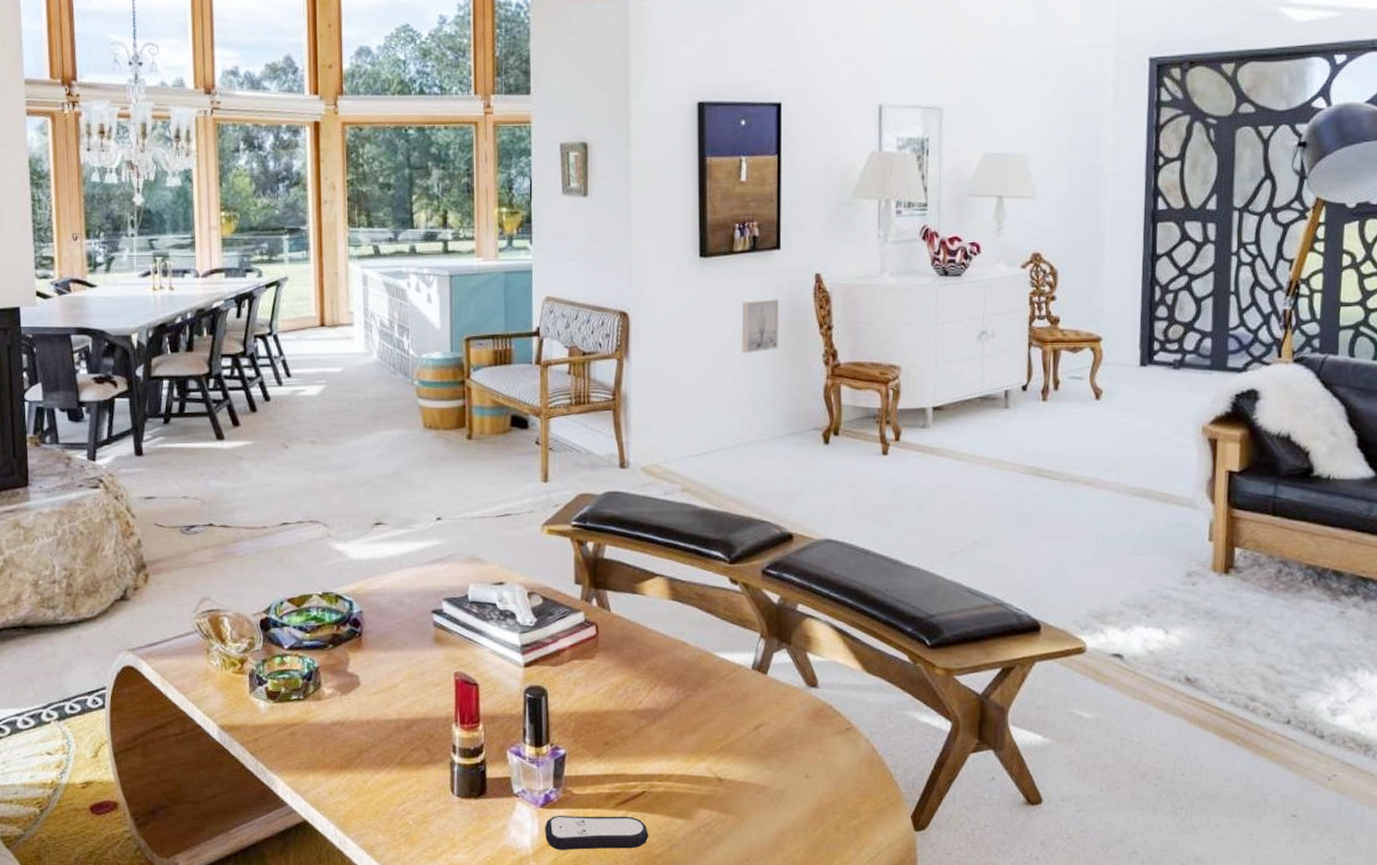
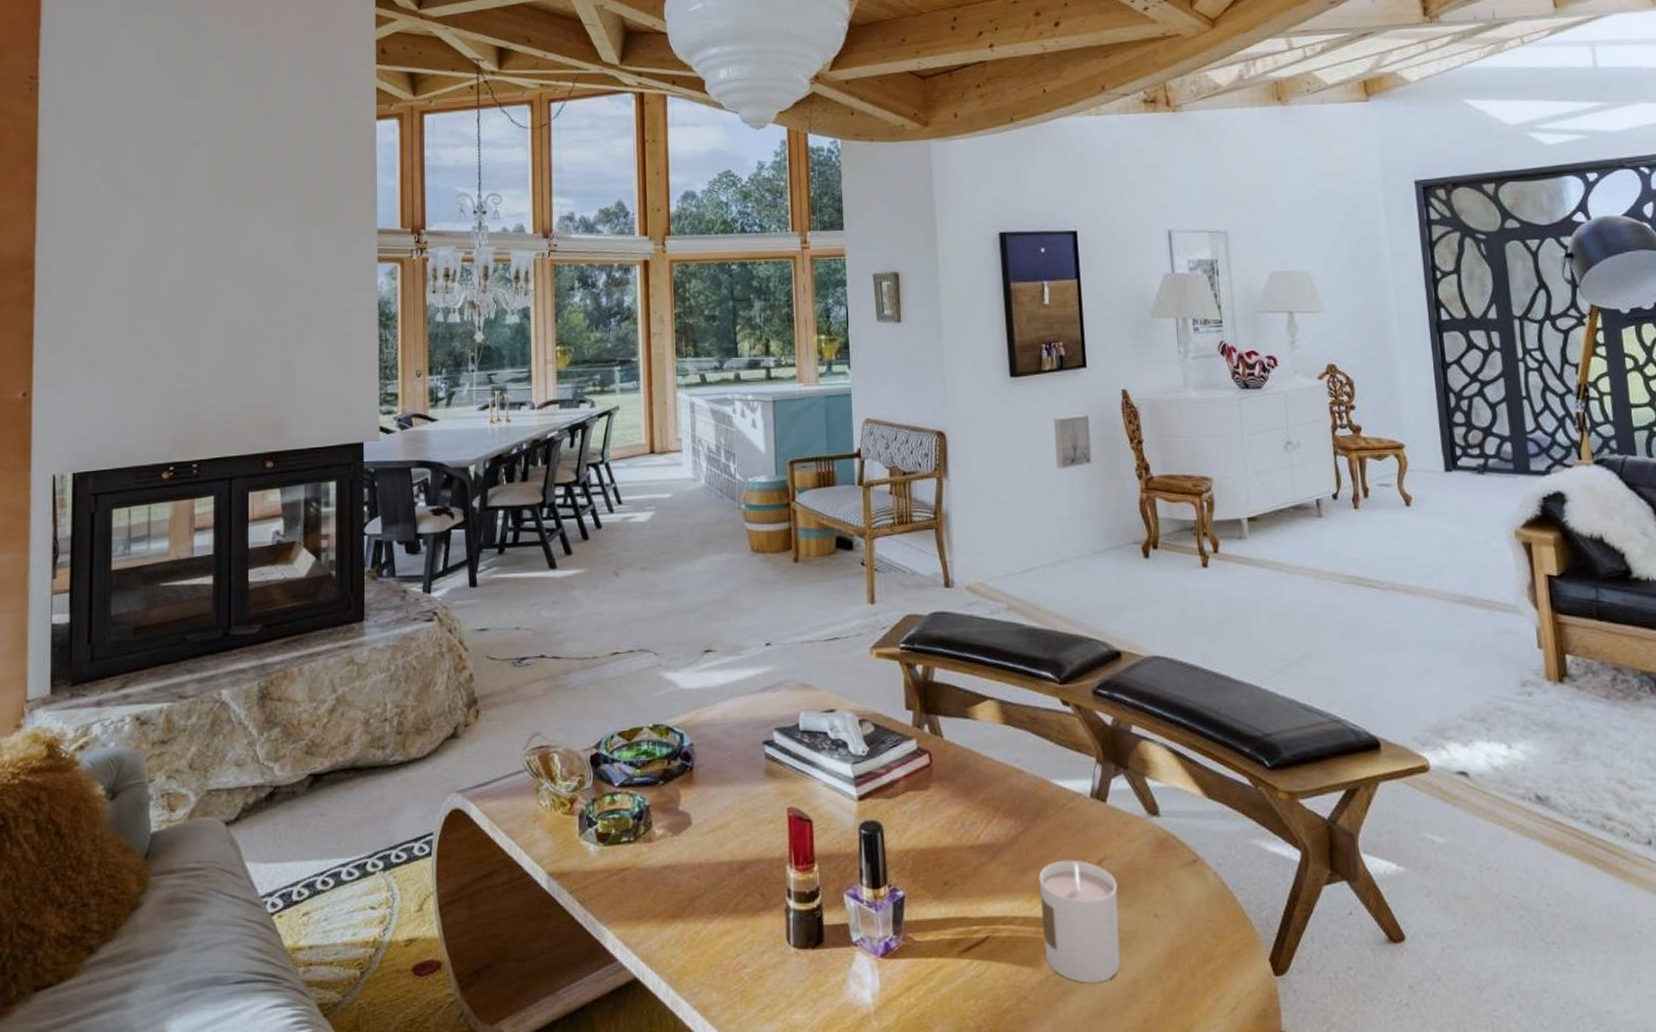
remote control: present [545,816,649,850] -> none [886,965,996,1006]
candle: none [696,725,772,834] -> present [1038,860,1121,983]

